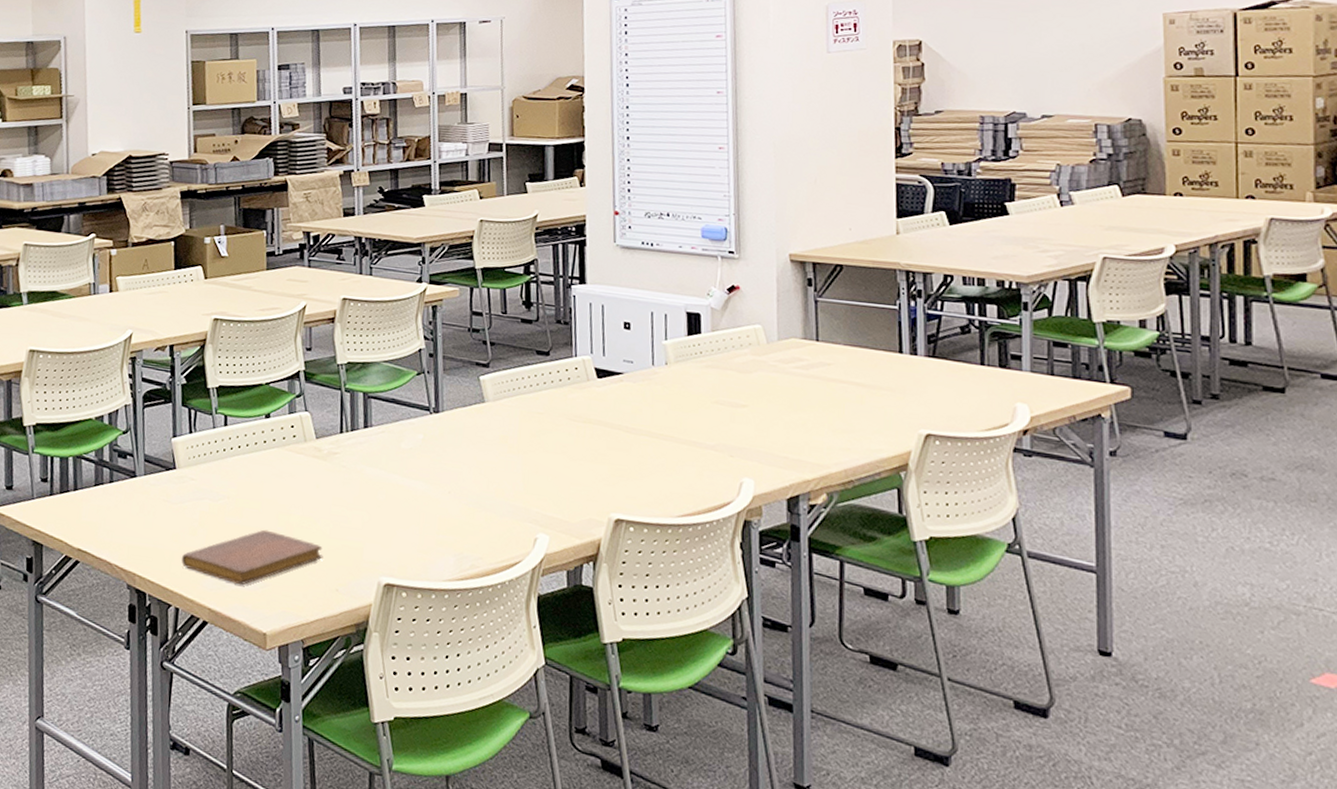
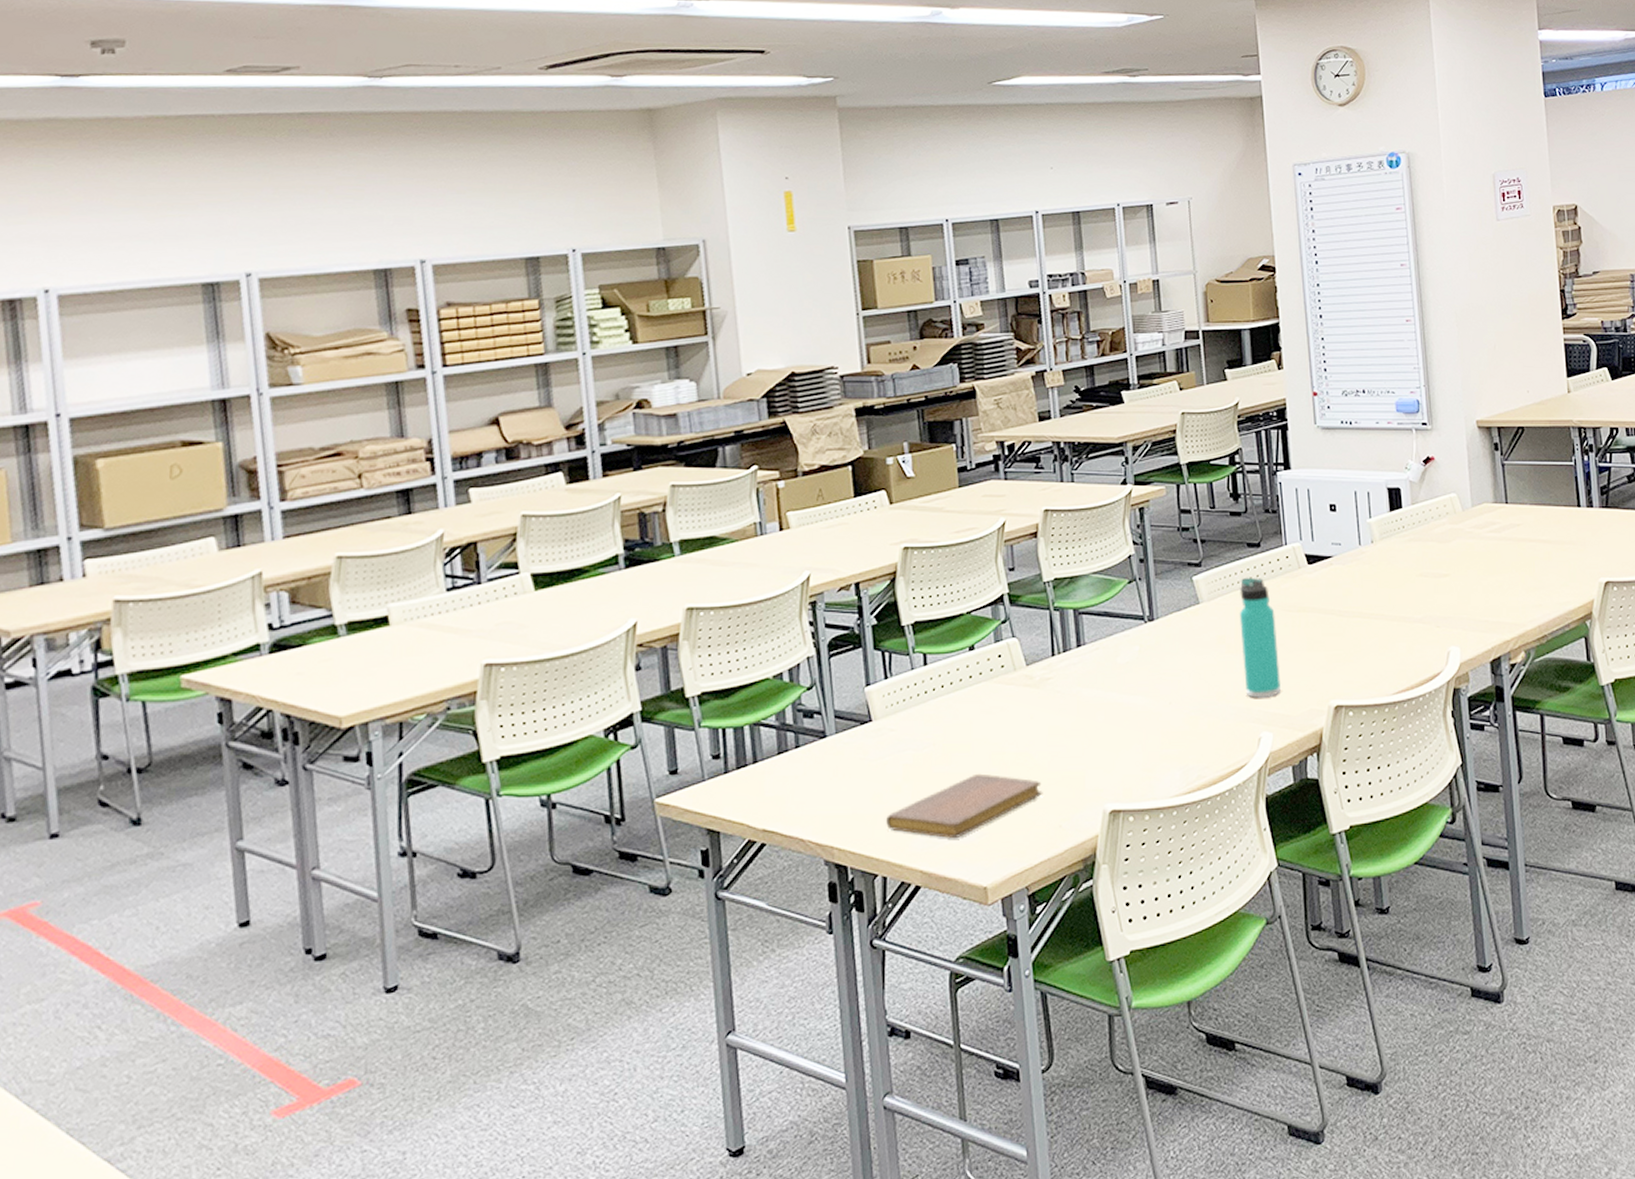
thermos bottle: none [523,382,561,501] -> present [1239,577,1280,698]

